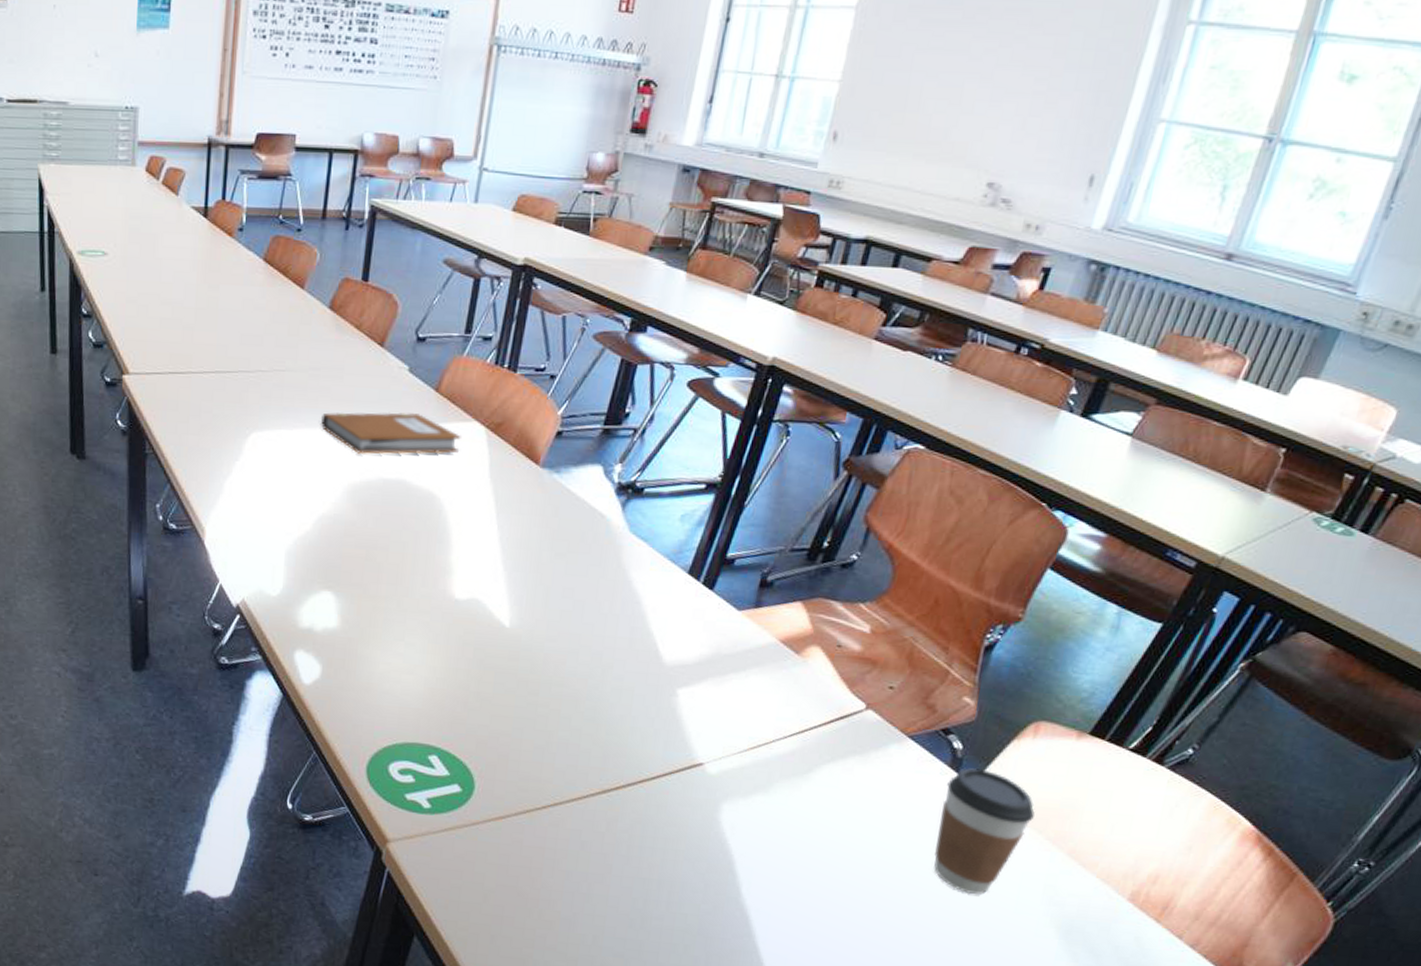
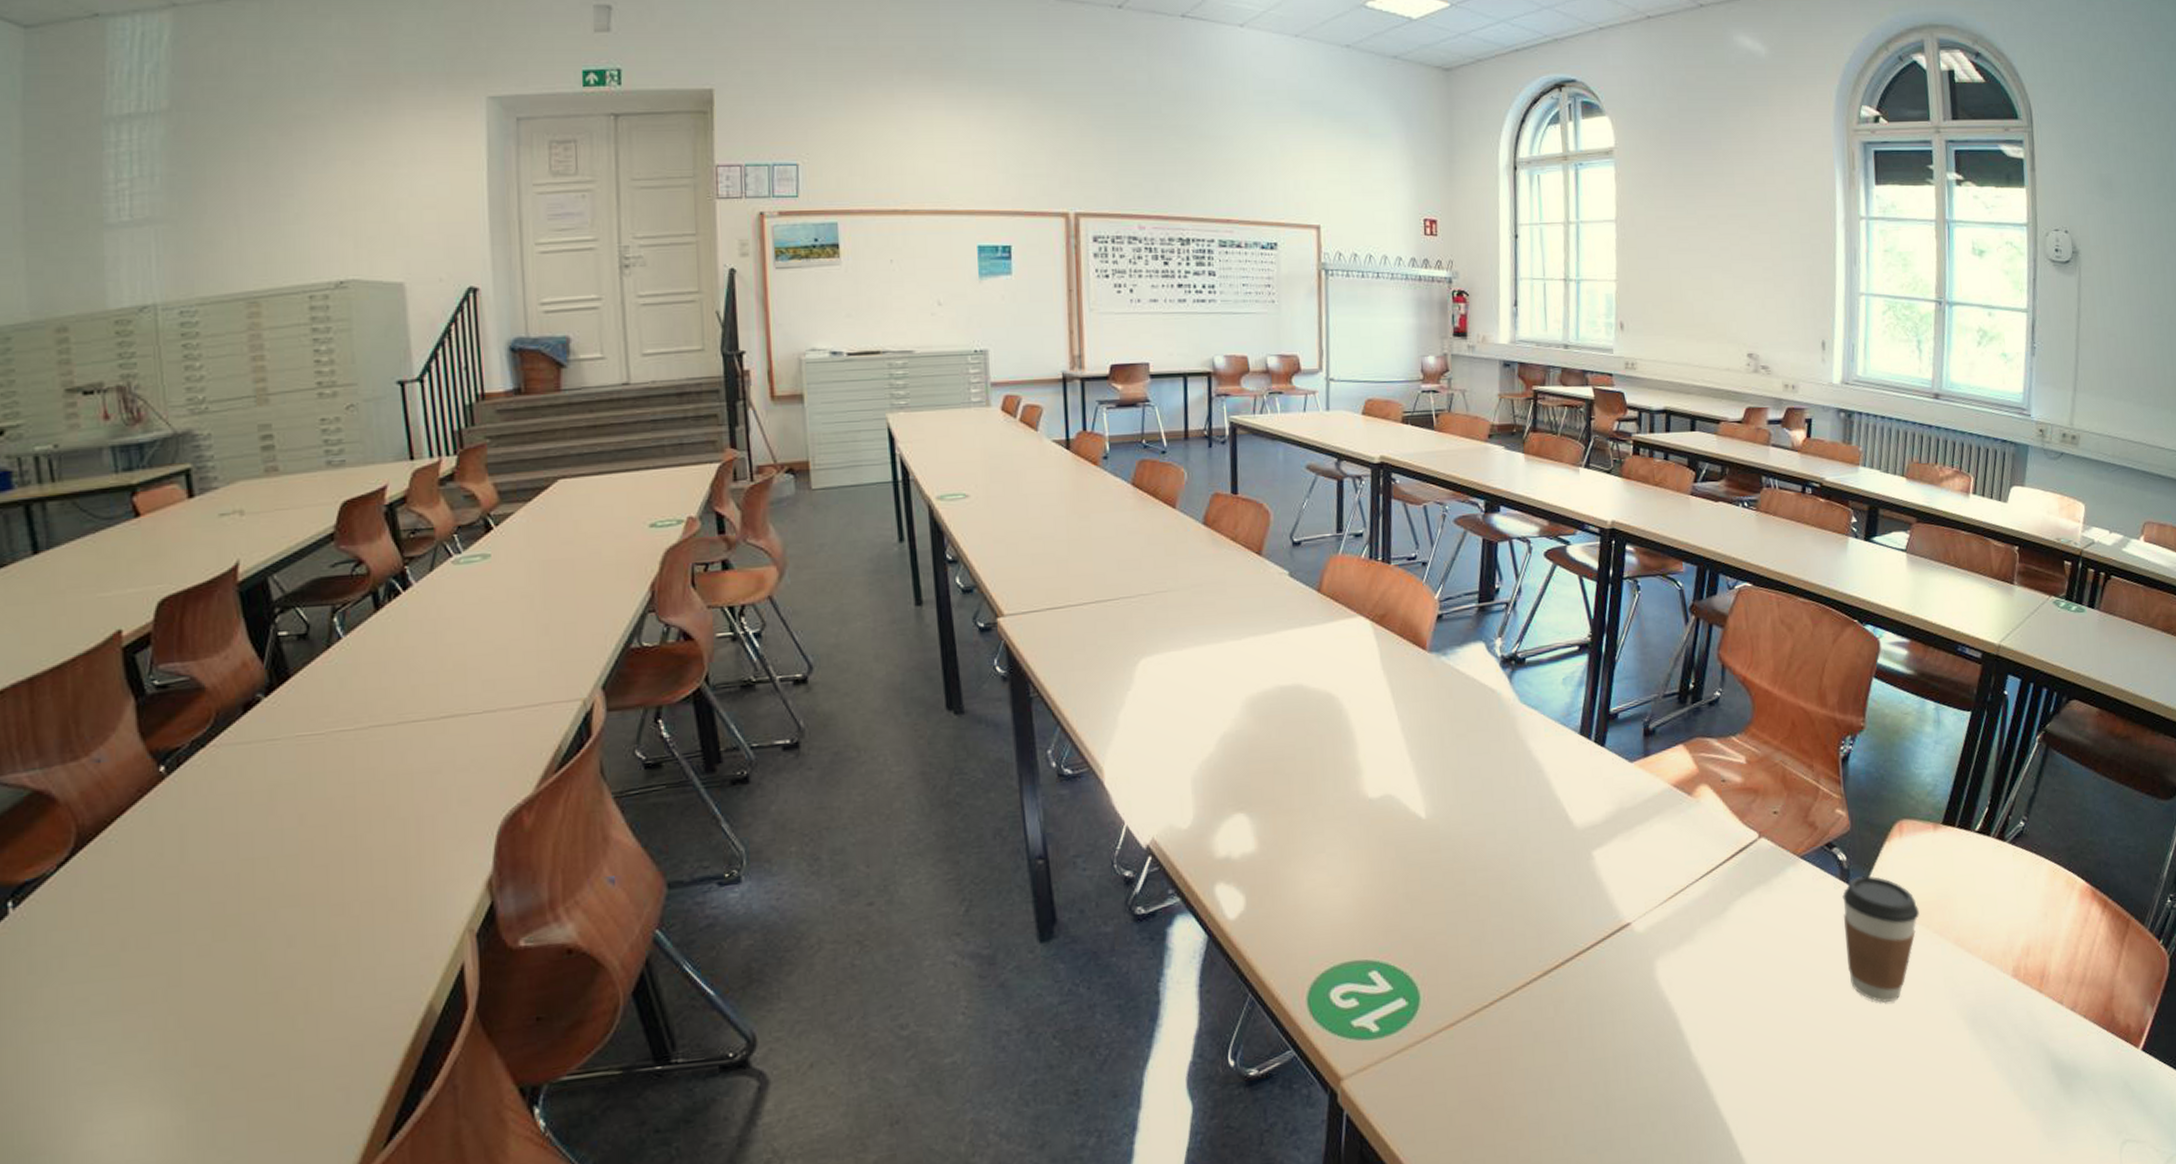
notebook: present [320,412,461,455] -> none [1209,616,1349,666]

